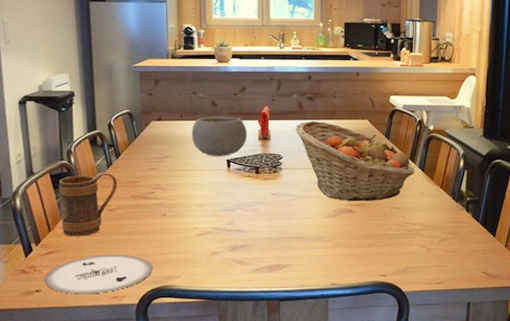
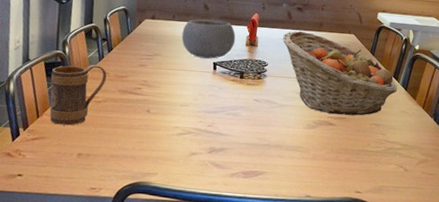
plate: present [44,254,153,294] -> none [27,145,132,183]

